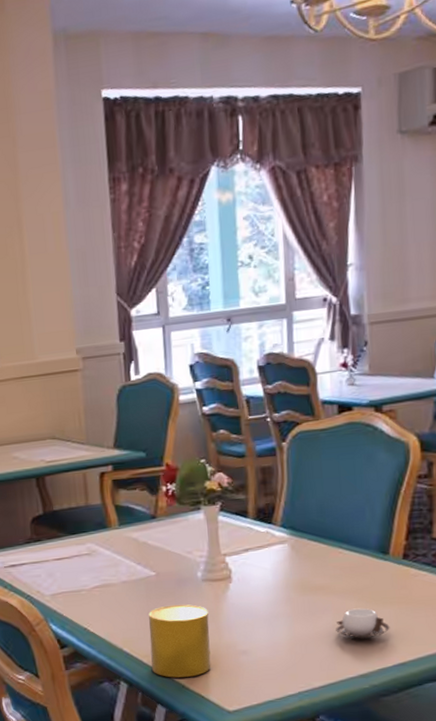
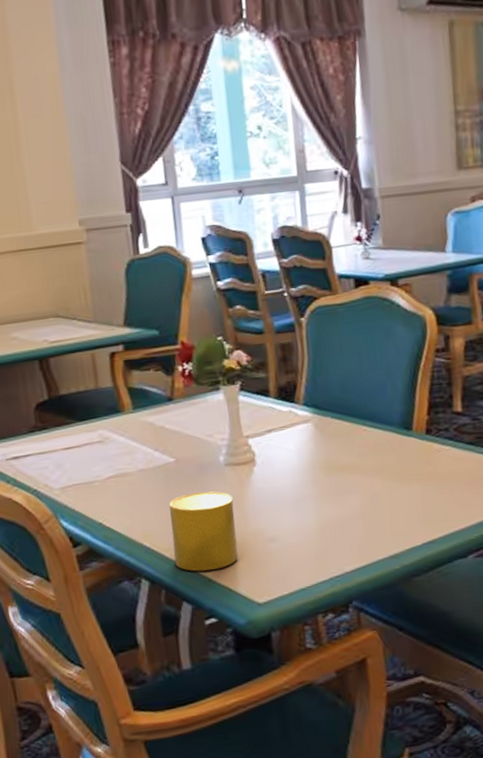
cup: present [336,608,390,639] -> none [364,486,418,519]

